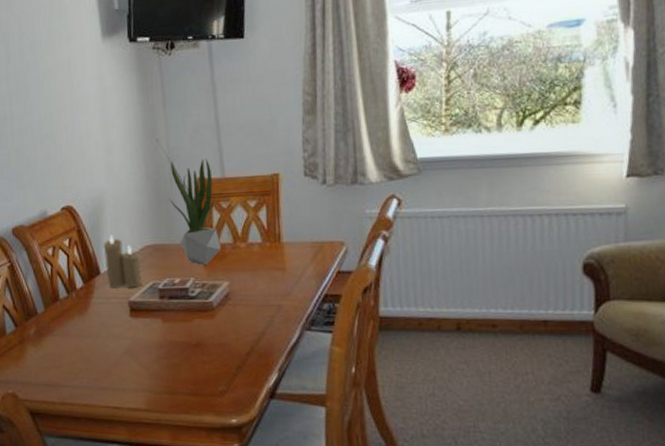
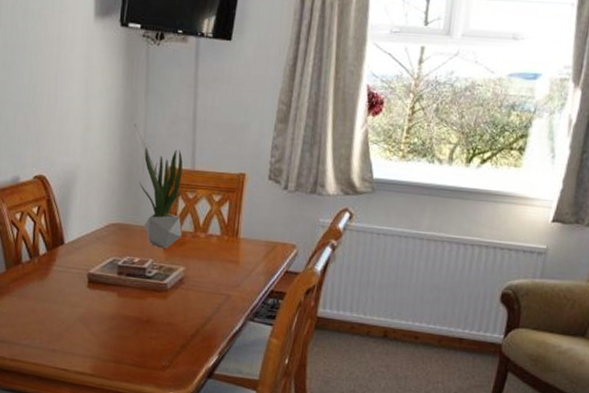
candle: present [103,235,142,289] -> none [70,209,104,261]

